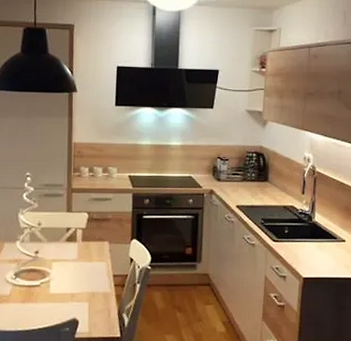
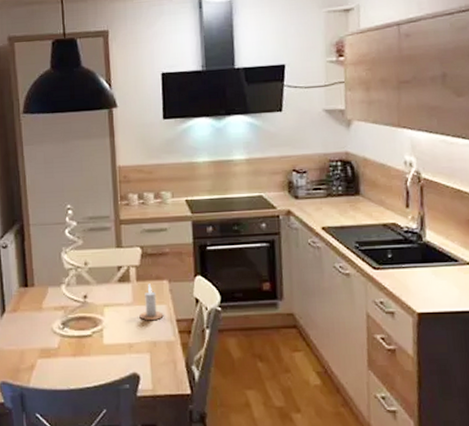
candle: none [82,244,103,275] -> present [139,283,164,321]

